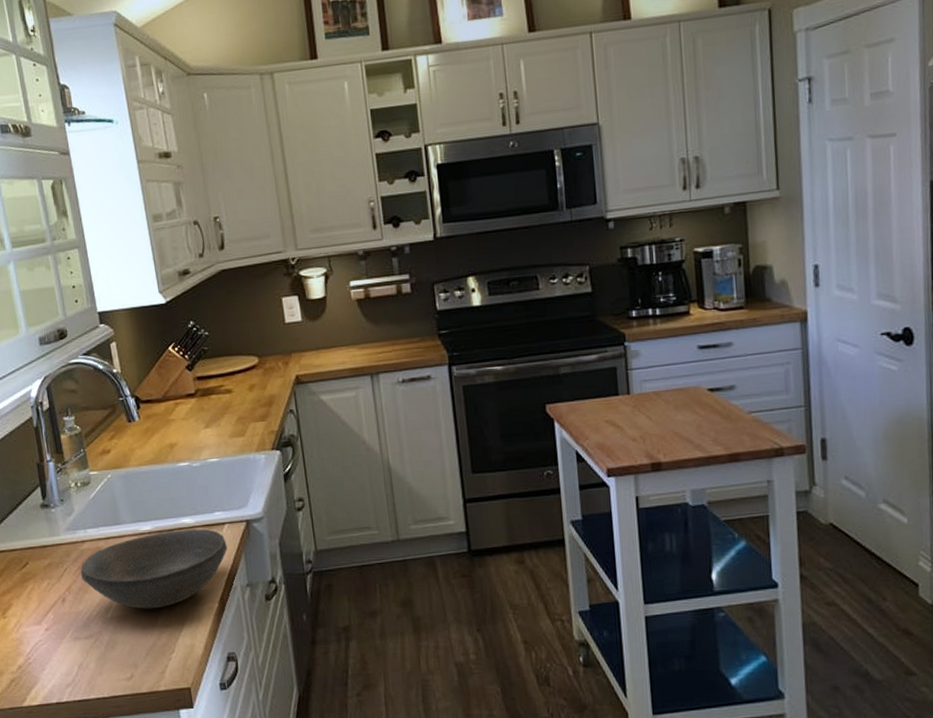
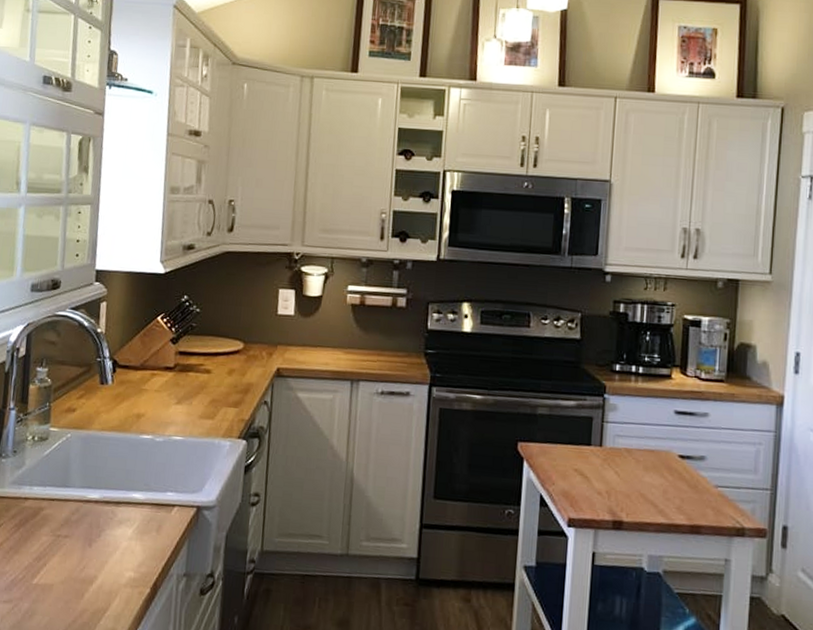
bowl: present [80,529,227,609] -> none [15,503,173,583]

